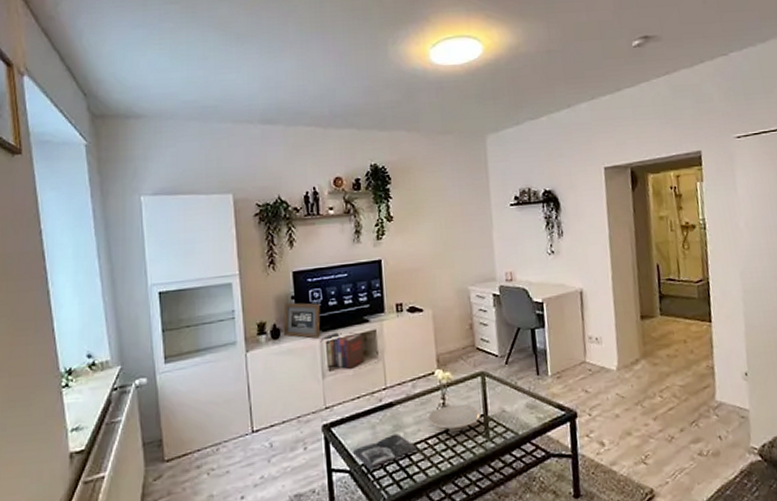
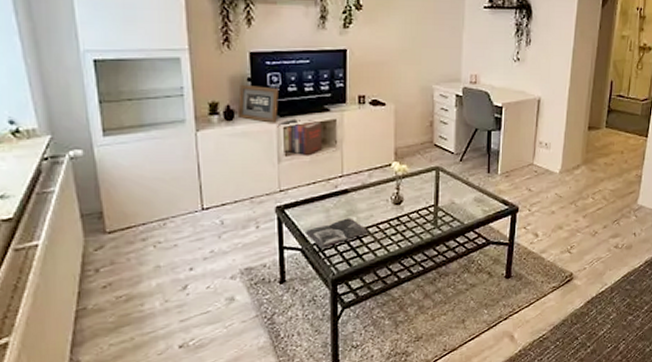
bowl: present [427,404,481,433] -> none [381,195,431,220]

